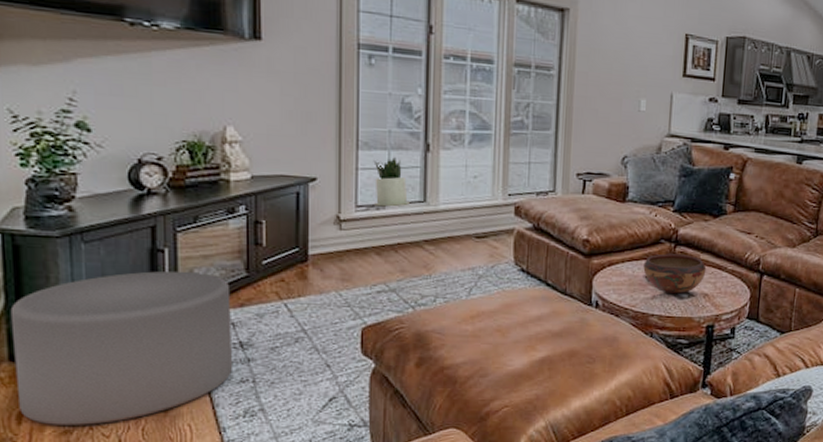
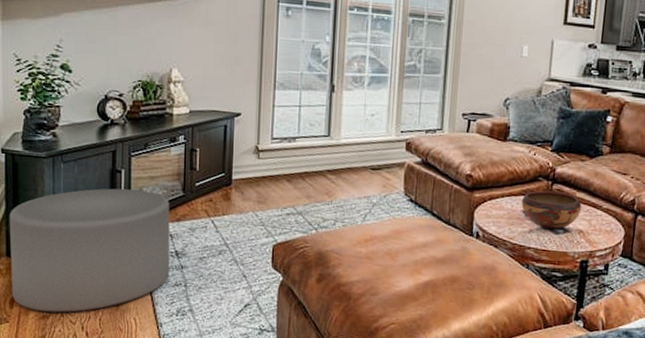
planter: present [373,157,409,207] -> none [287,96,316,141]

